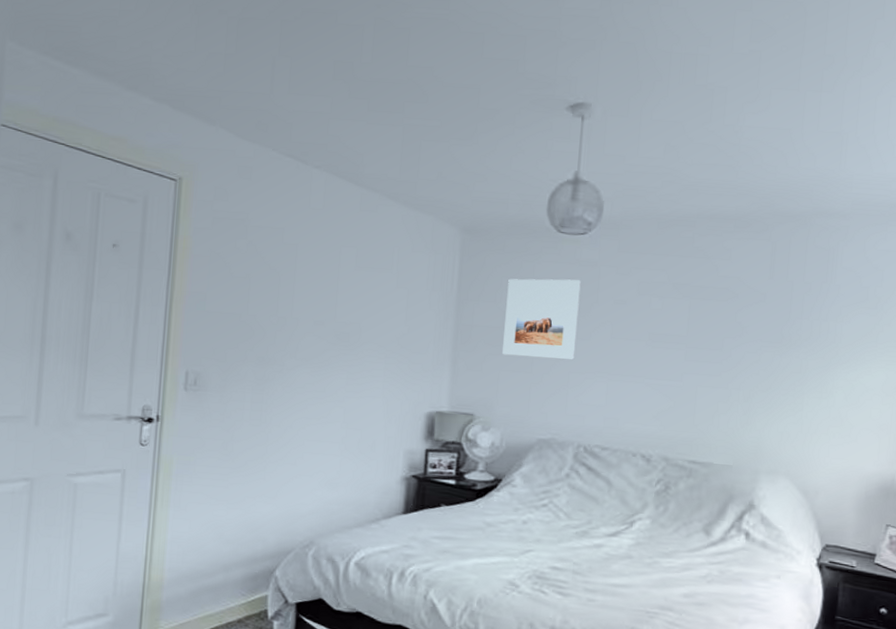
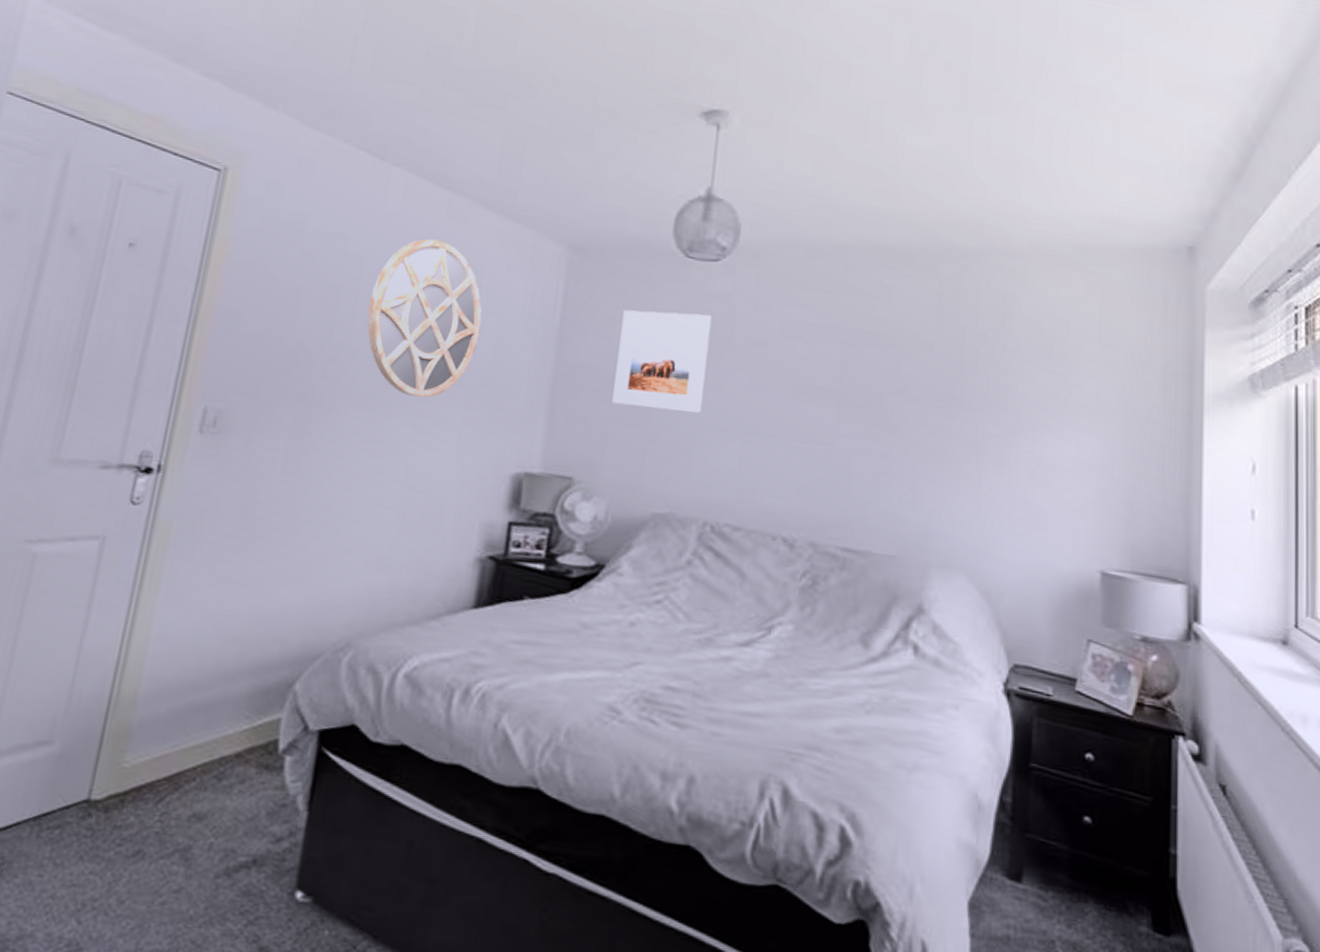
home mirror: none [304,228,395,356] -> present [367,239,482,398]

